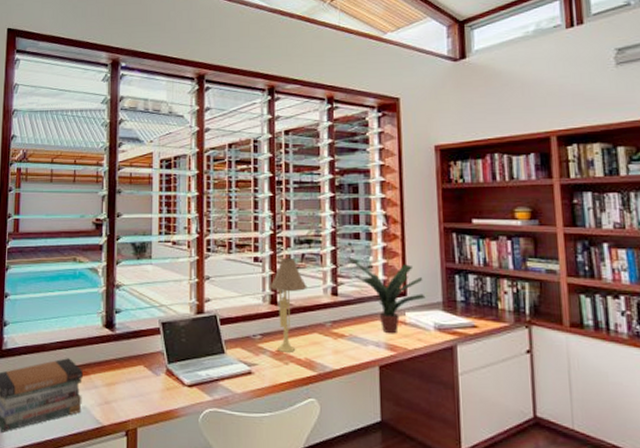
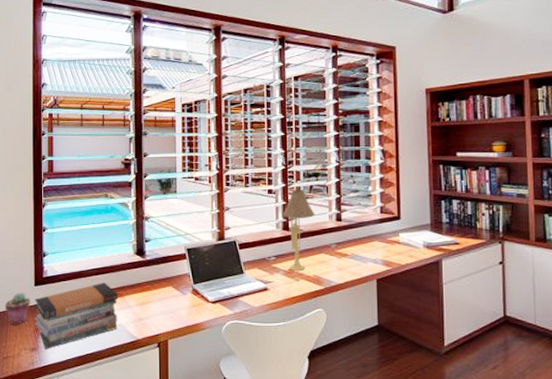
potted plant: present [346,256,426,334] -> none [349,187,416,252]

